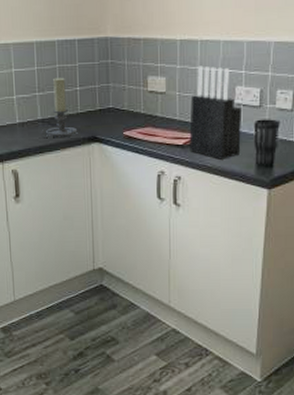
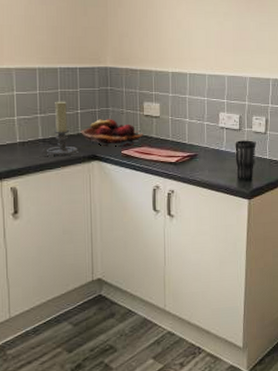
fruit basket: none [80,96,147,128] -> present [80,119,143,147]
knife block: present [189,65,243,160] -> none [181,94,226,175]

